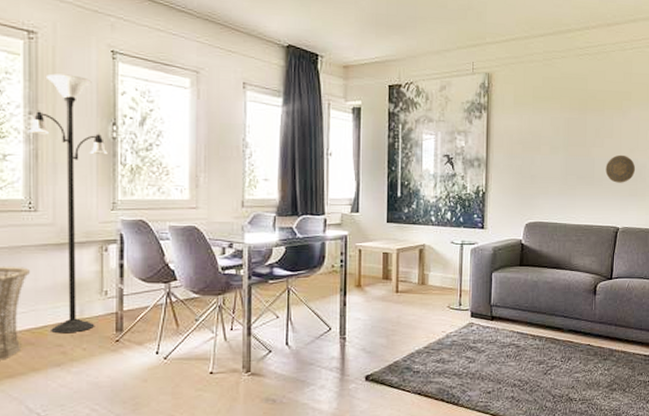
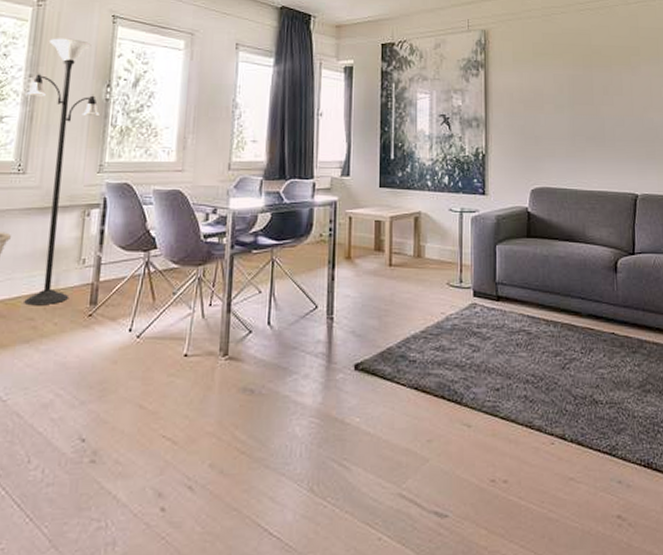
decorative plate: present [605,154,636,183] -> none [617,113,652,145]

